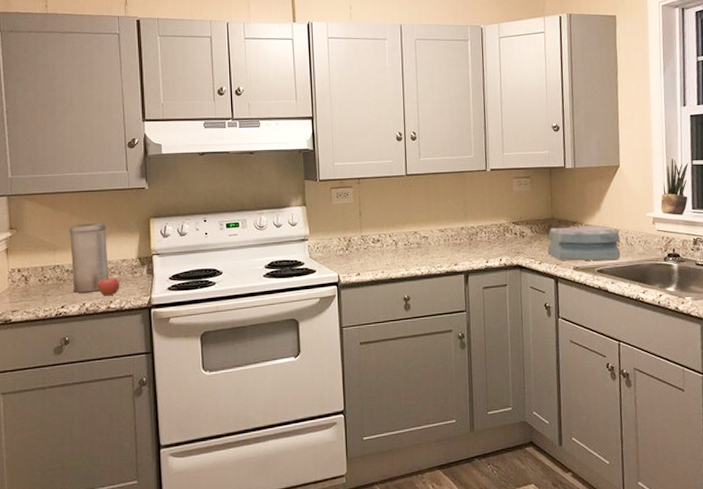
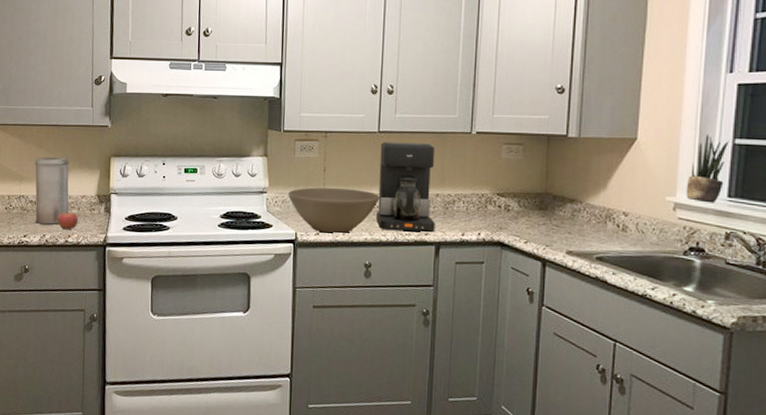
bowl: none [328,229,412,273] -> present [288,187,380,234]
coffee maker: none [409,182,463,265] -> present [376,142,435,232]
sponge: present [547,225,621,261] -> none [536,203,629,247]

